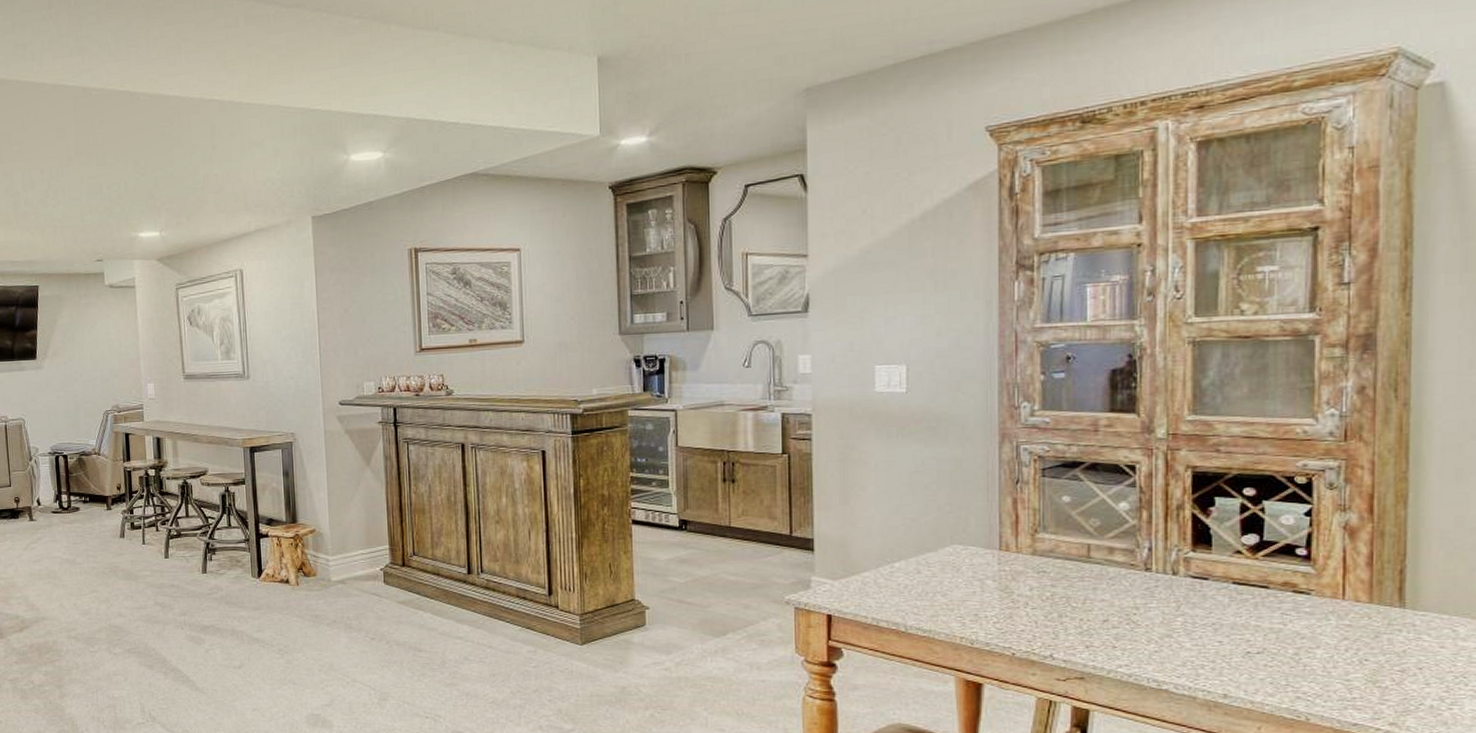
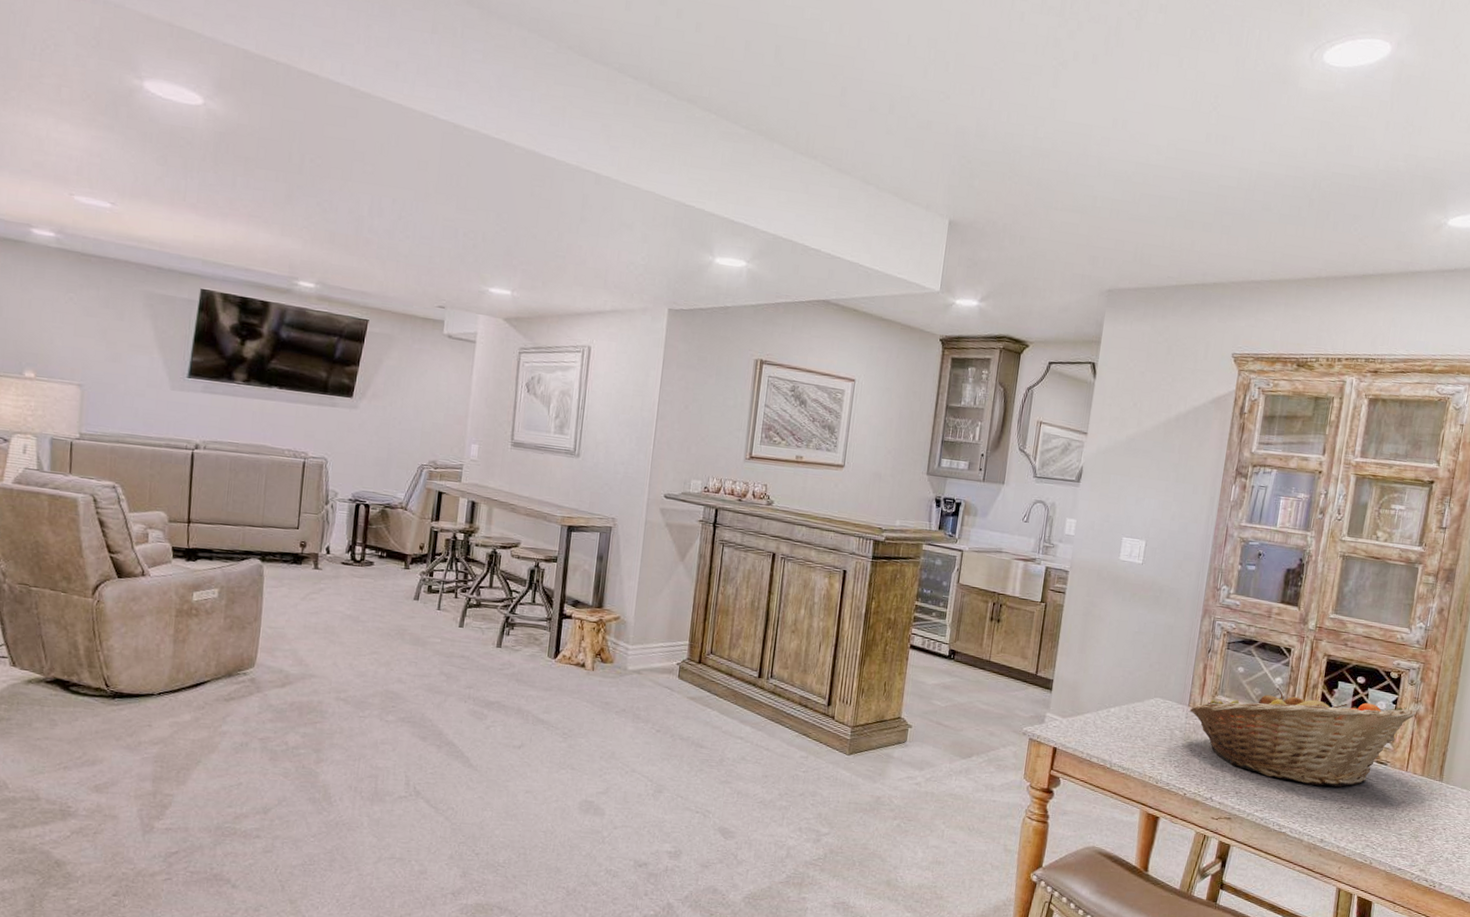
fruit basket: none [1002,515,1343,629] -> present [1190,688,1415,788]

